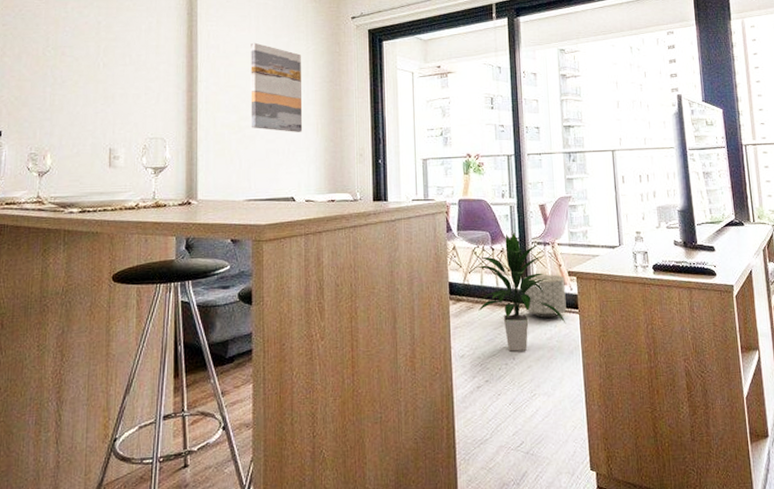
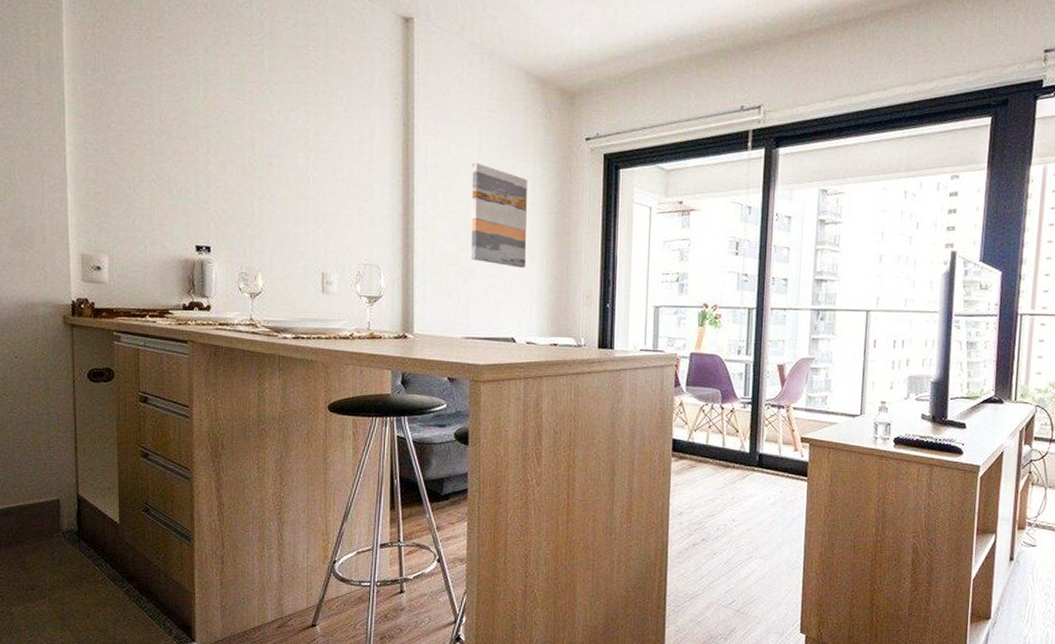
indoor plant: present [475,233,566,352] -> none [701,393,793,514]
planter: present [524,274,567,319] -> none [751,439,797,484]

